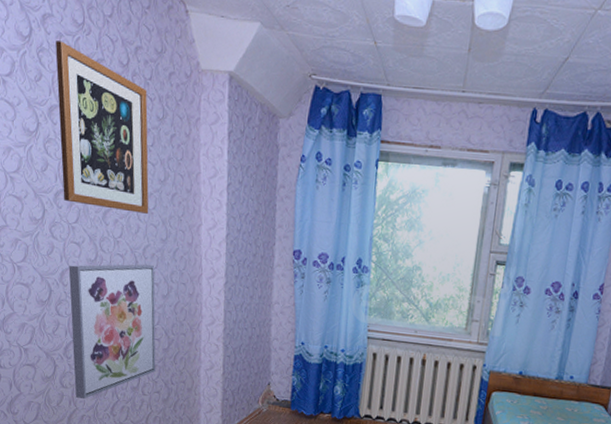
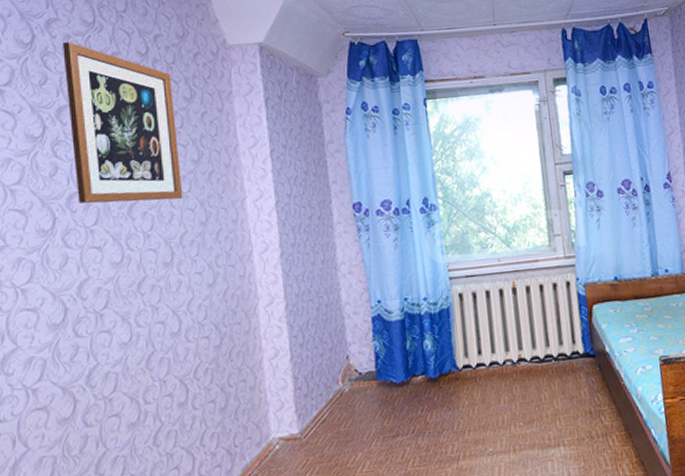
wall art: present [68,264,156,399] -> none [88,252,207,436]

